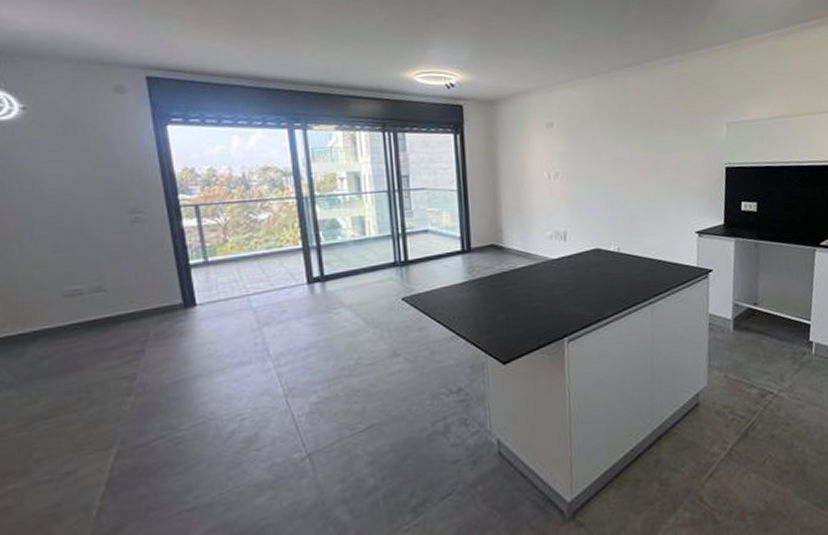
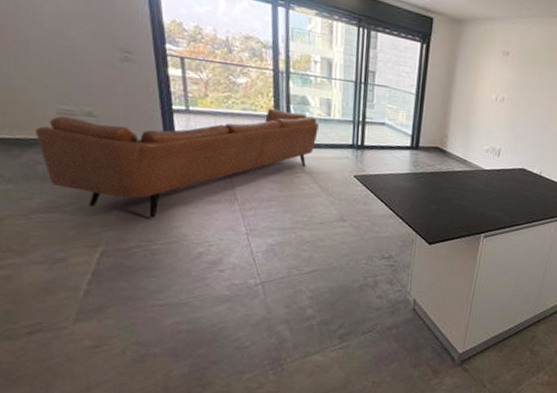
leather: none [41,238,354,399] -> present [36,108,319,218]

